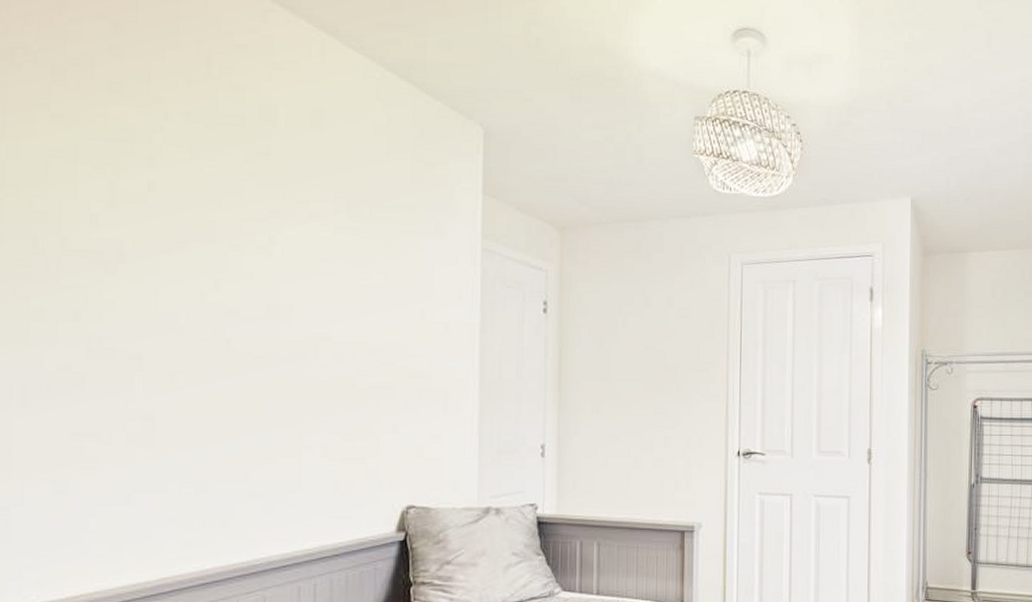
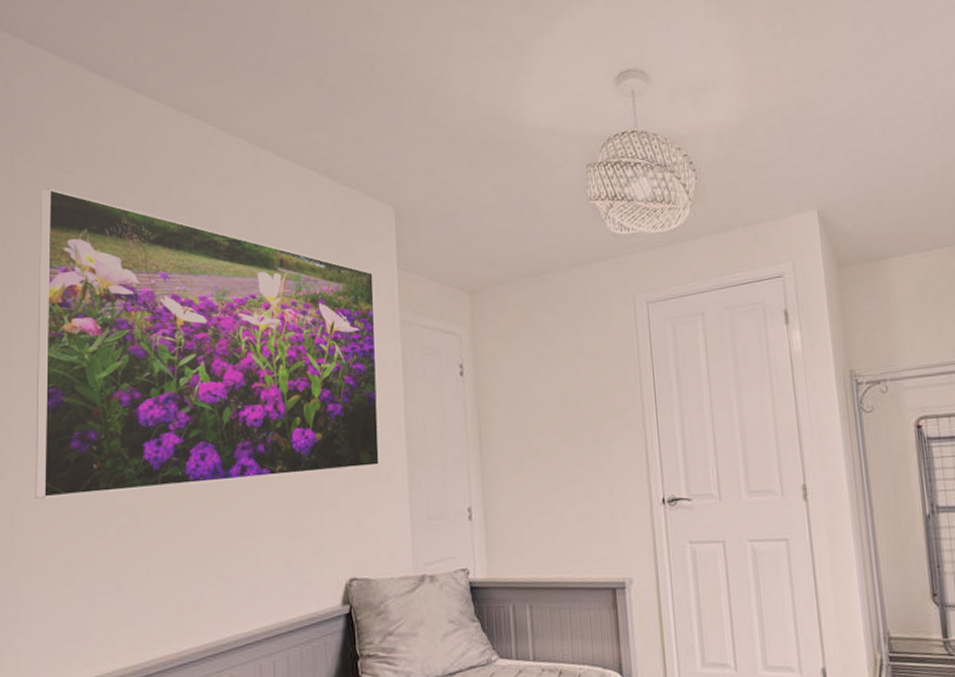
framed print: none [18,34,455,396] -> present [35,188,381,499]

